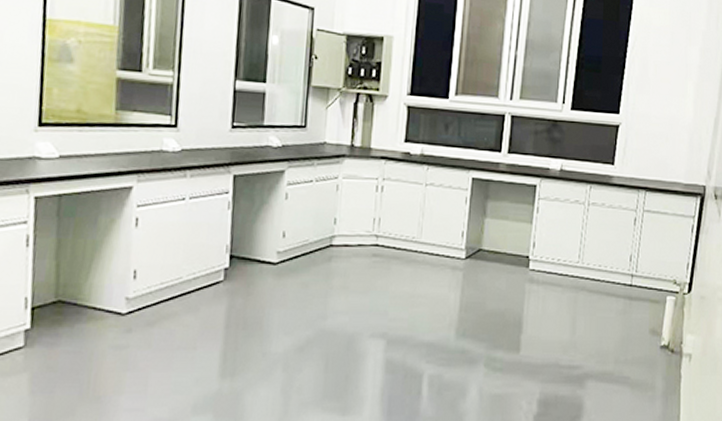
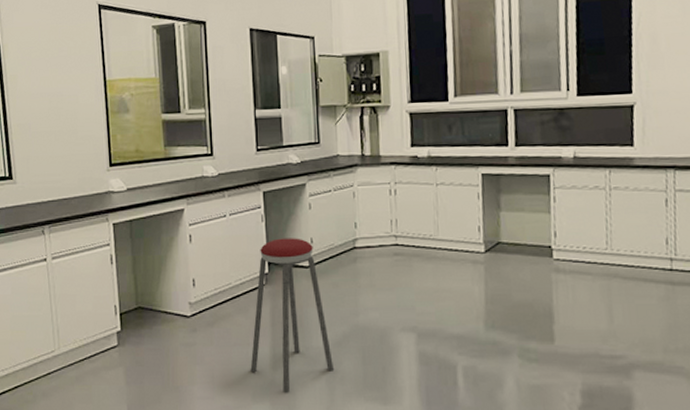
music stool: none [193,229,293,403] -> present [250,238,335,393]

